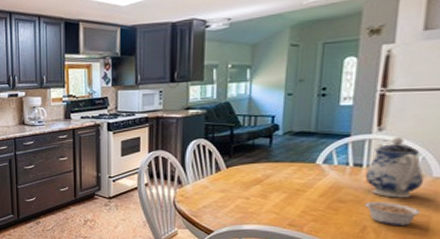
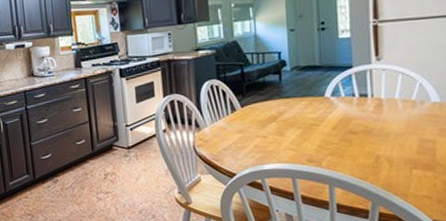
teapot: present [365,136,424,198] -> none [371,65,424,126]
legume: present [365,202,422,226] -> none [375,130,427,153]

